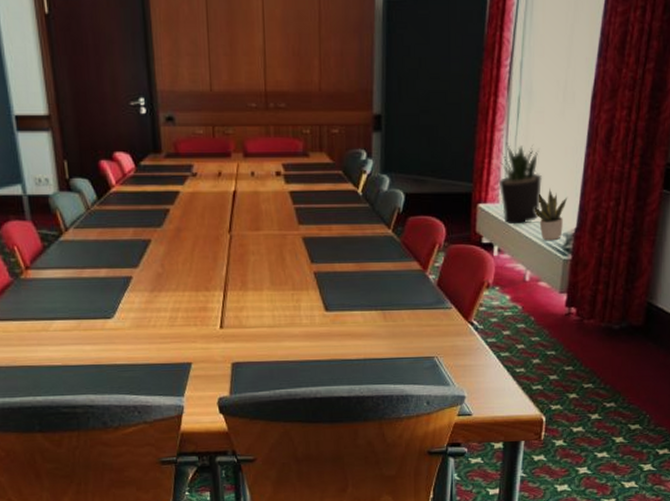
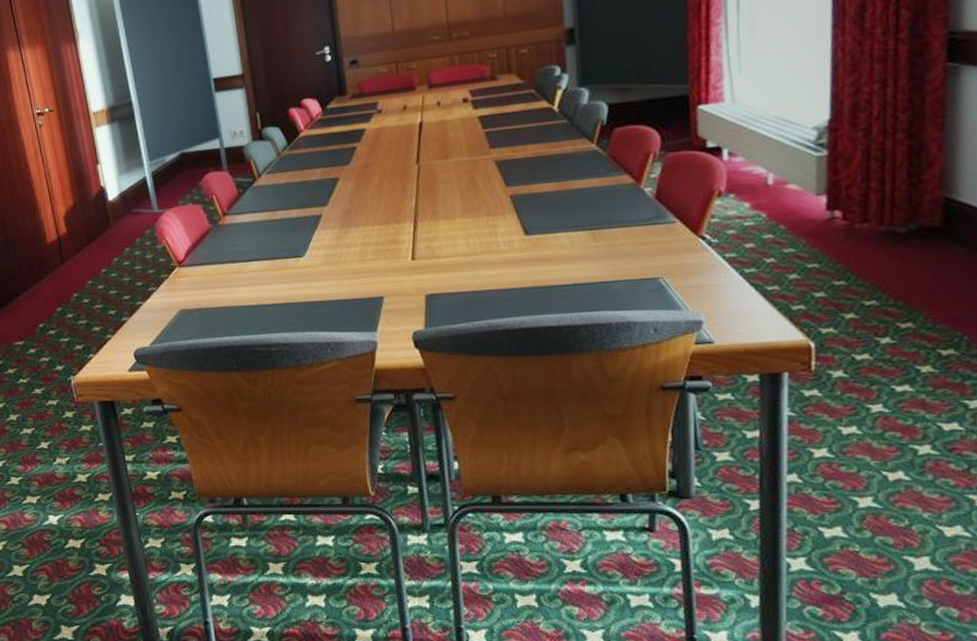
planter: present [498,143,542,223] -> none [720,35,779,123]
potted plant: present [534,189,568,241] -> none [770,79,814,138]

